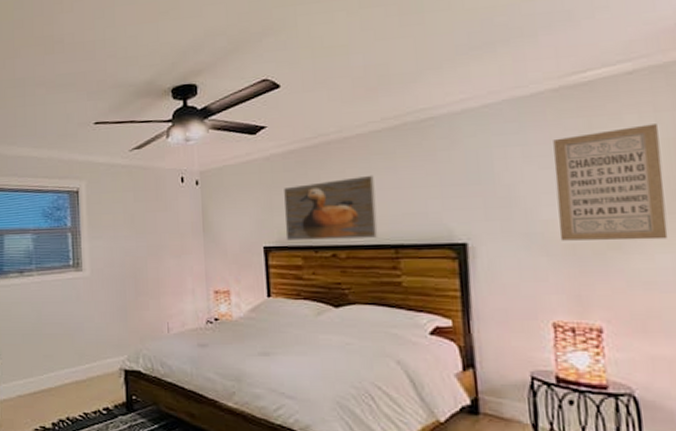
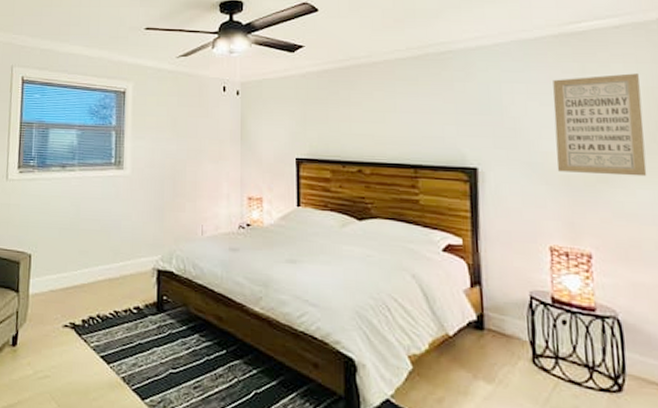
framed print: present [284,175,378,241] -> none [316,98,400,157]

